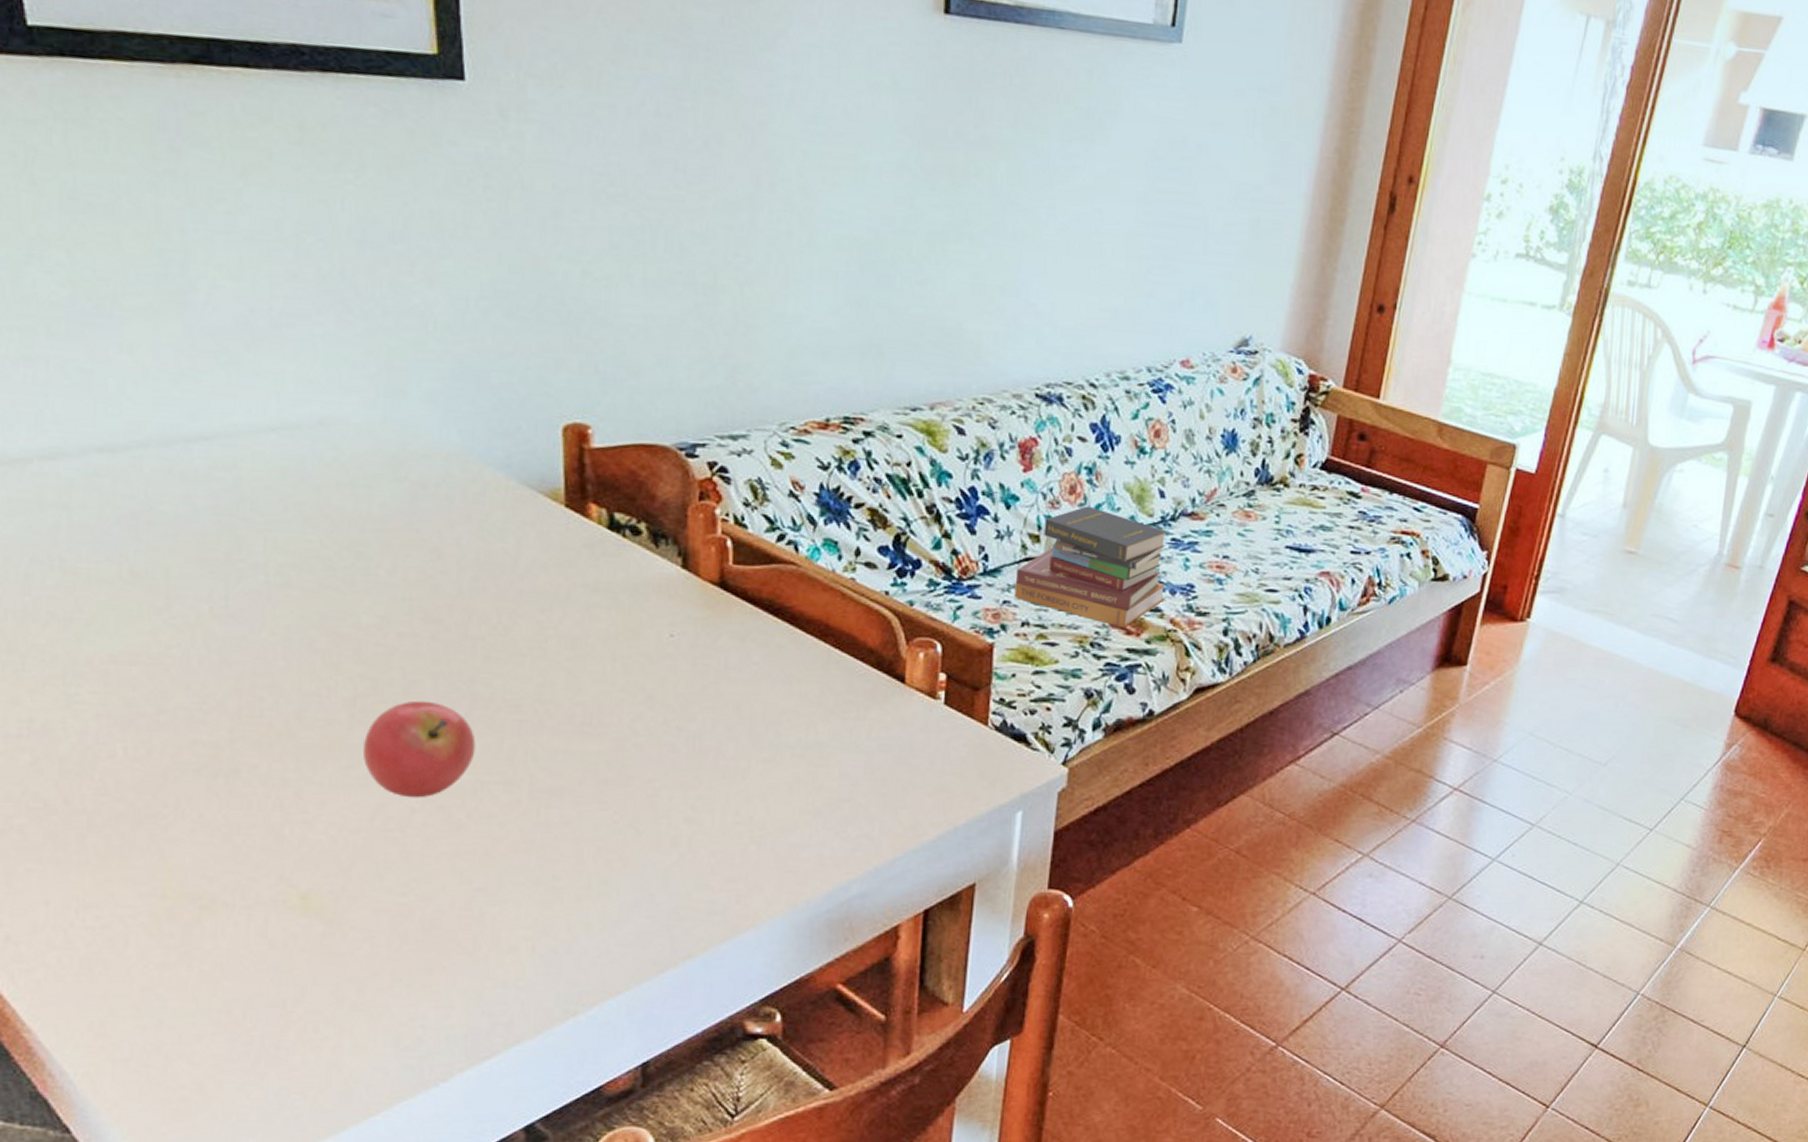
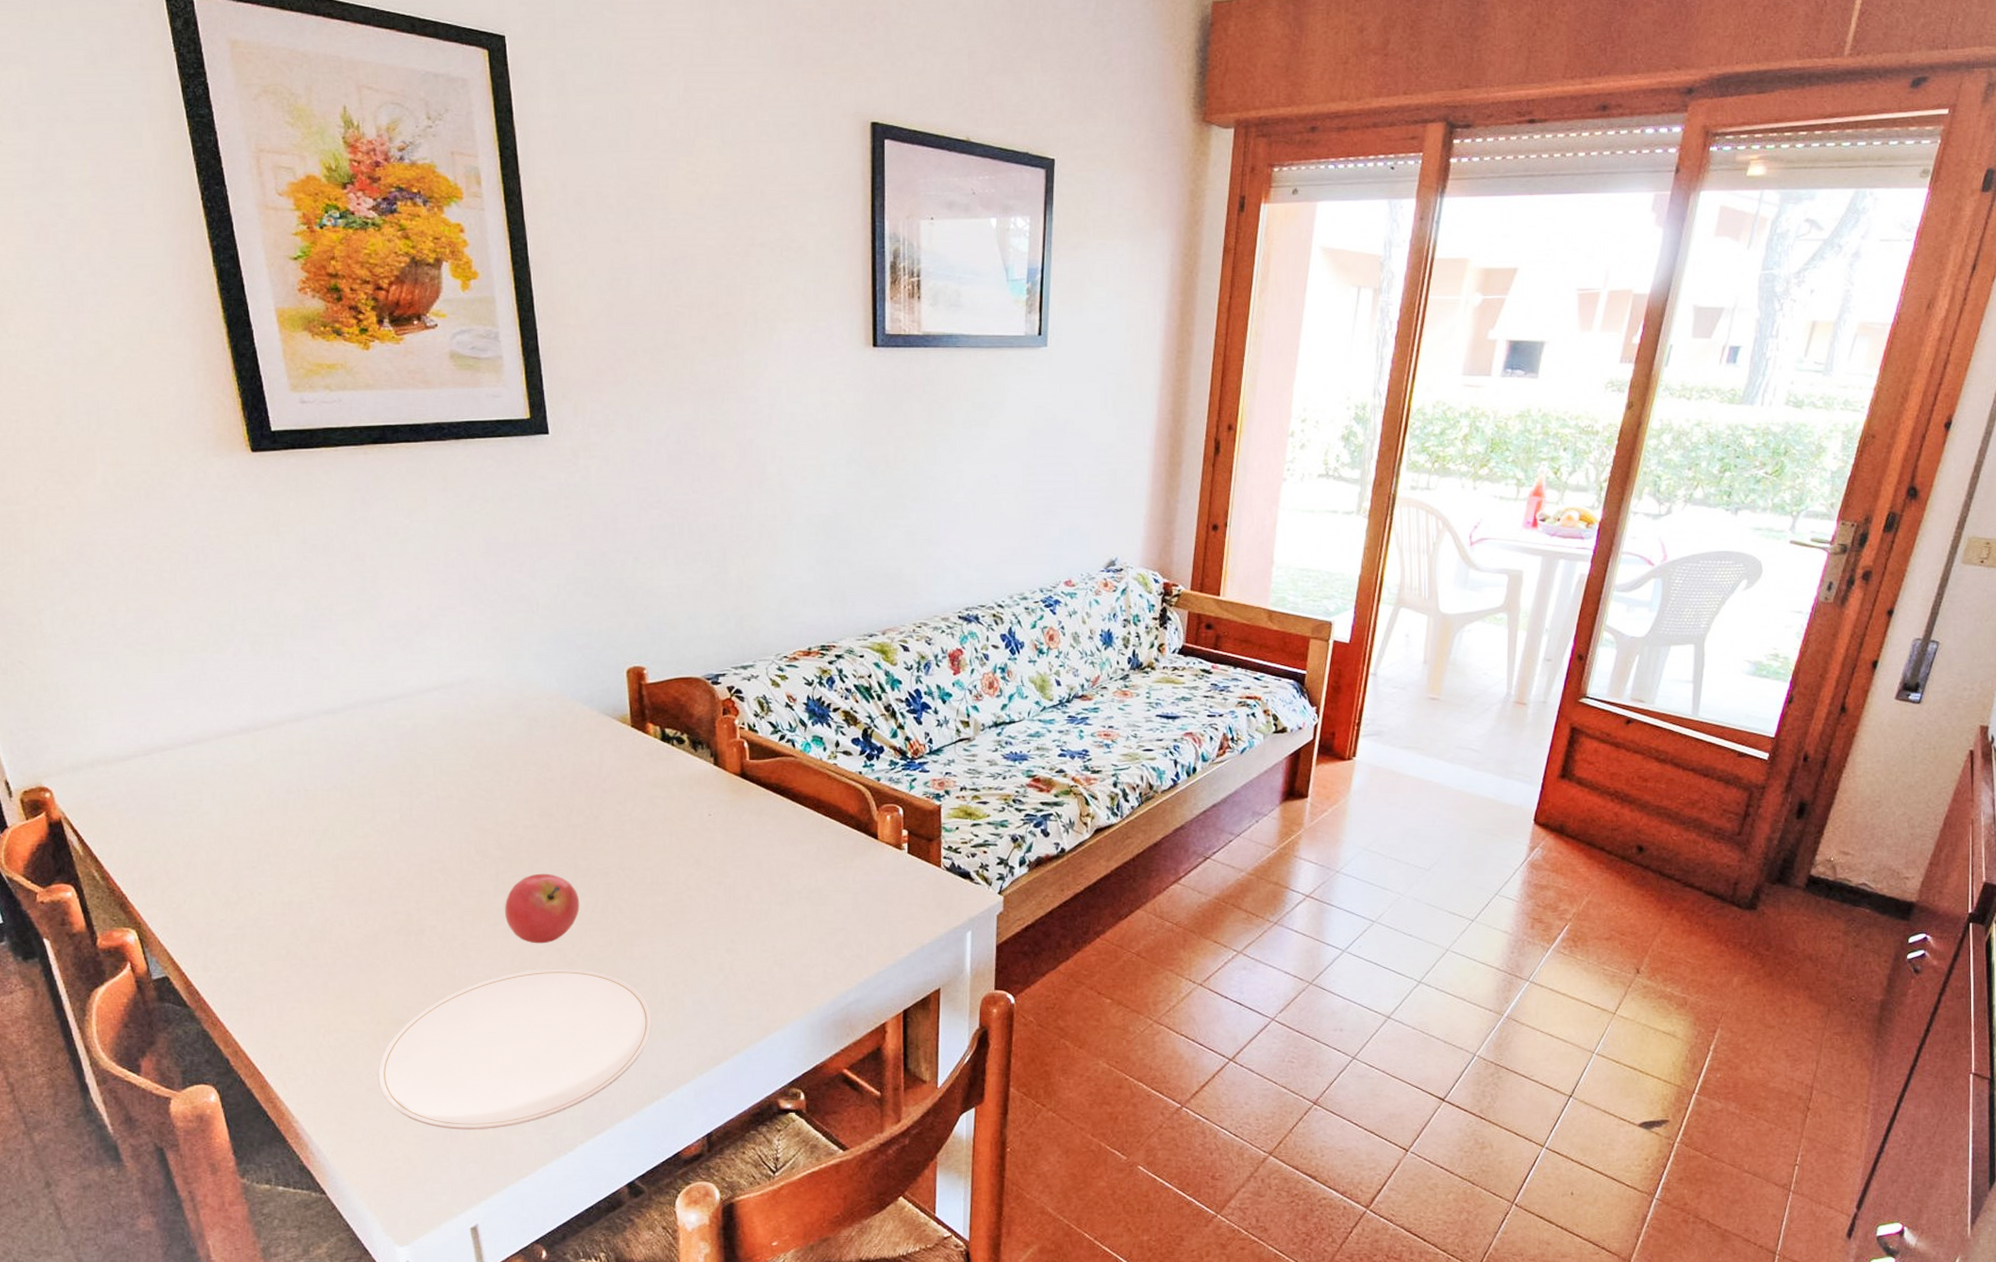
plate: none [158,832,572,1049] -> present [378,968,652,1130]
books: present [1014,506,1167,628] -> none [953,696,1067,787]

